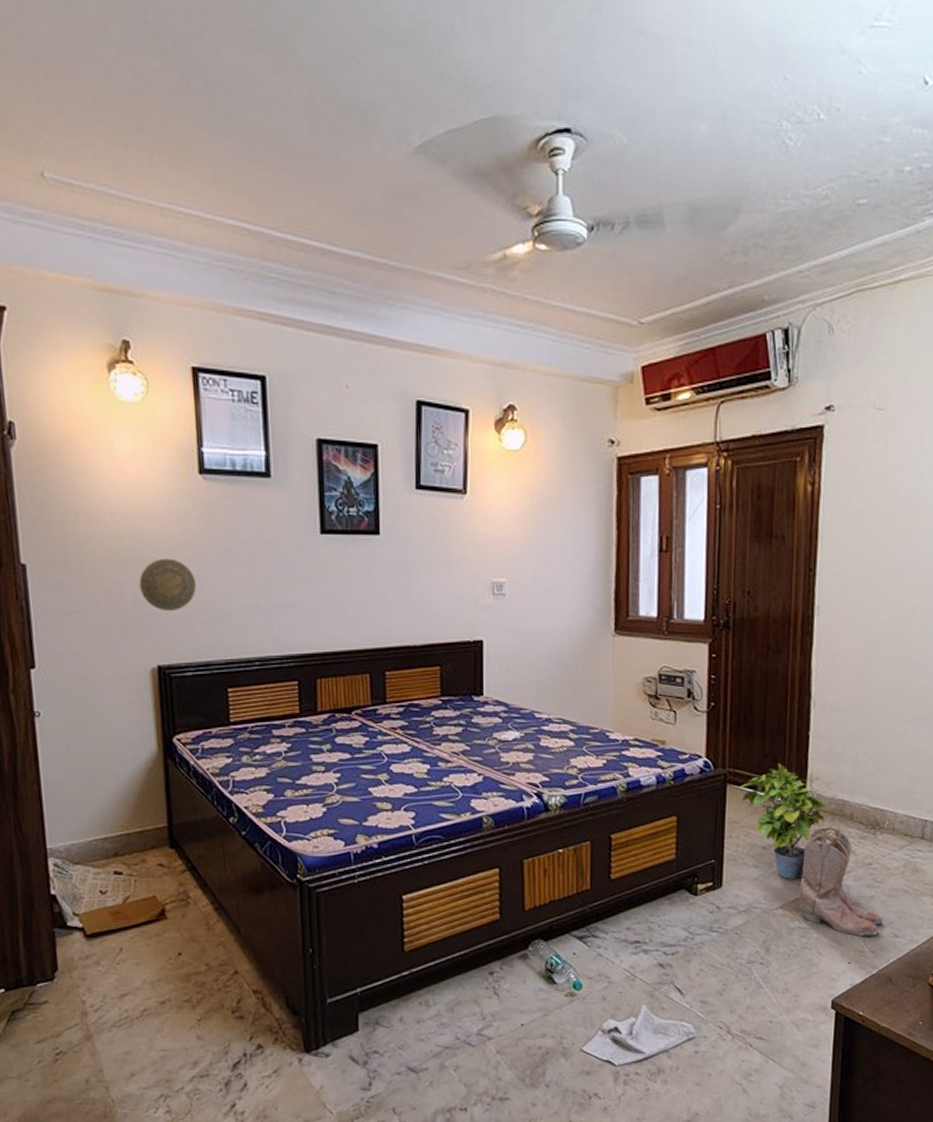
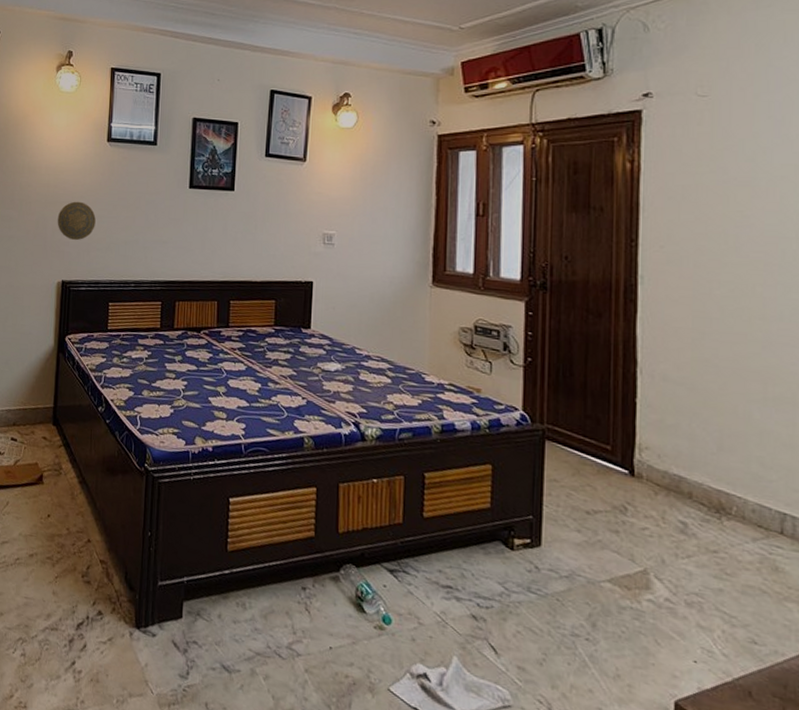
potted plant: present [740,763,827,879] -> none [560,426,660,553]
boots: present [798,825,882,936] -> none [630,501,735,636]

